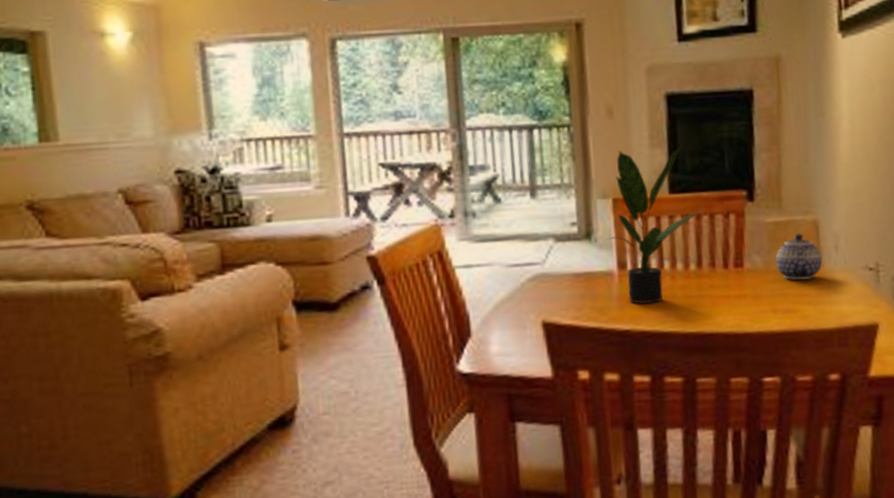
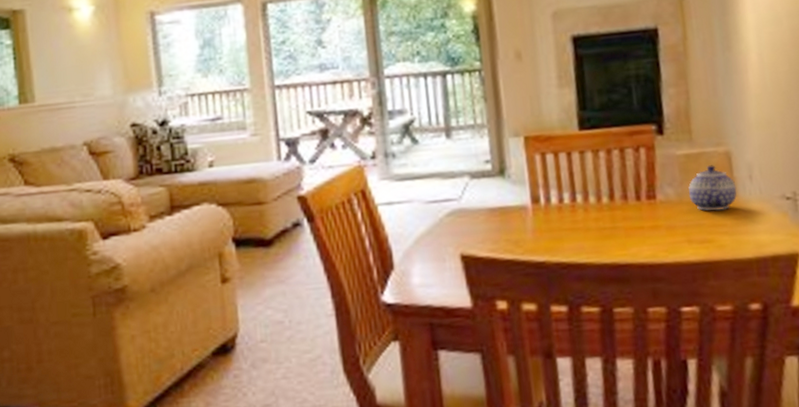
potted plant: present [607,144,701,304] -> none [520,83,611,236]

